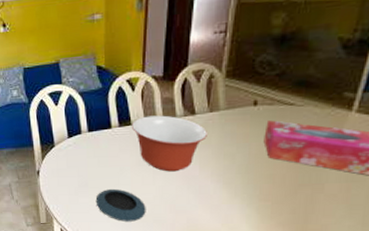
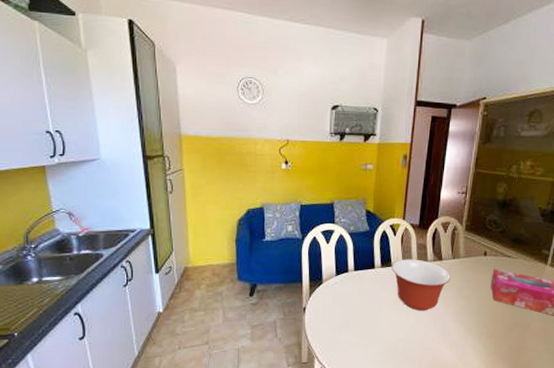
saucer: present [95,188,146,222] -> none [356,326,400,359]

